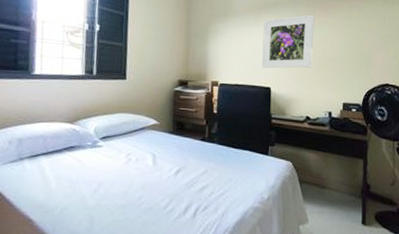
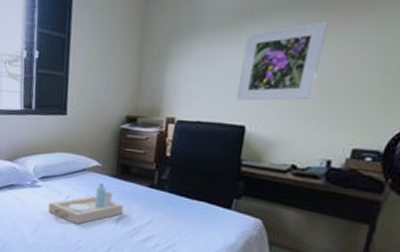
serving tray: none [109,140,181,181] -> present [48,183,124,224]

